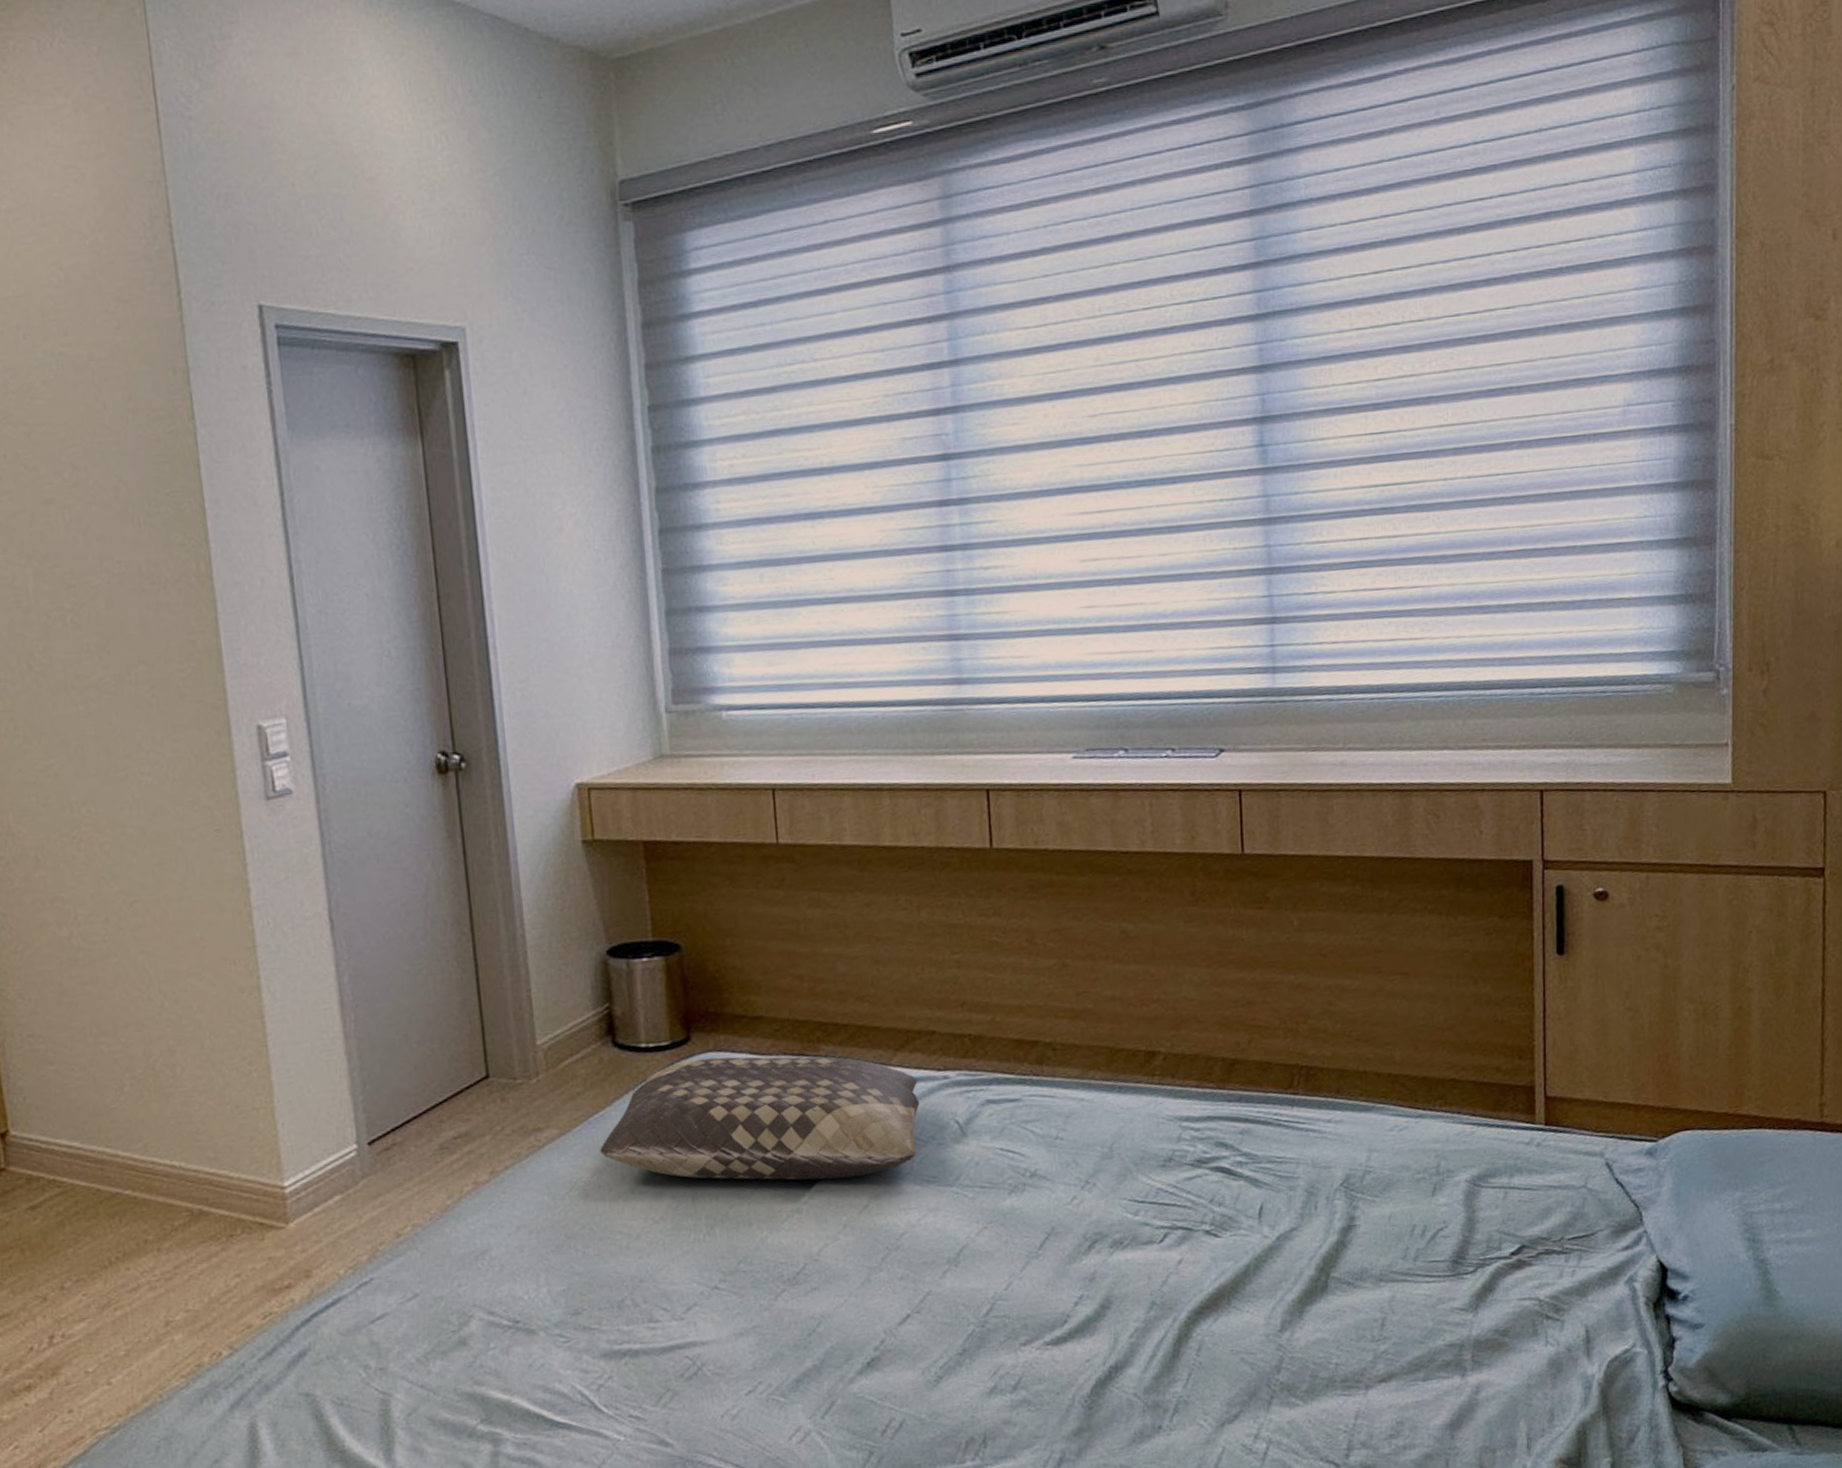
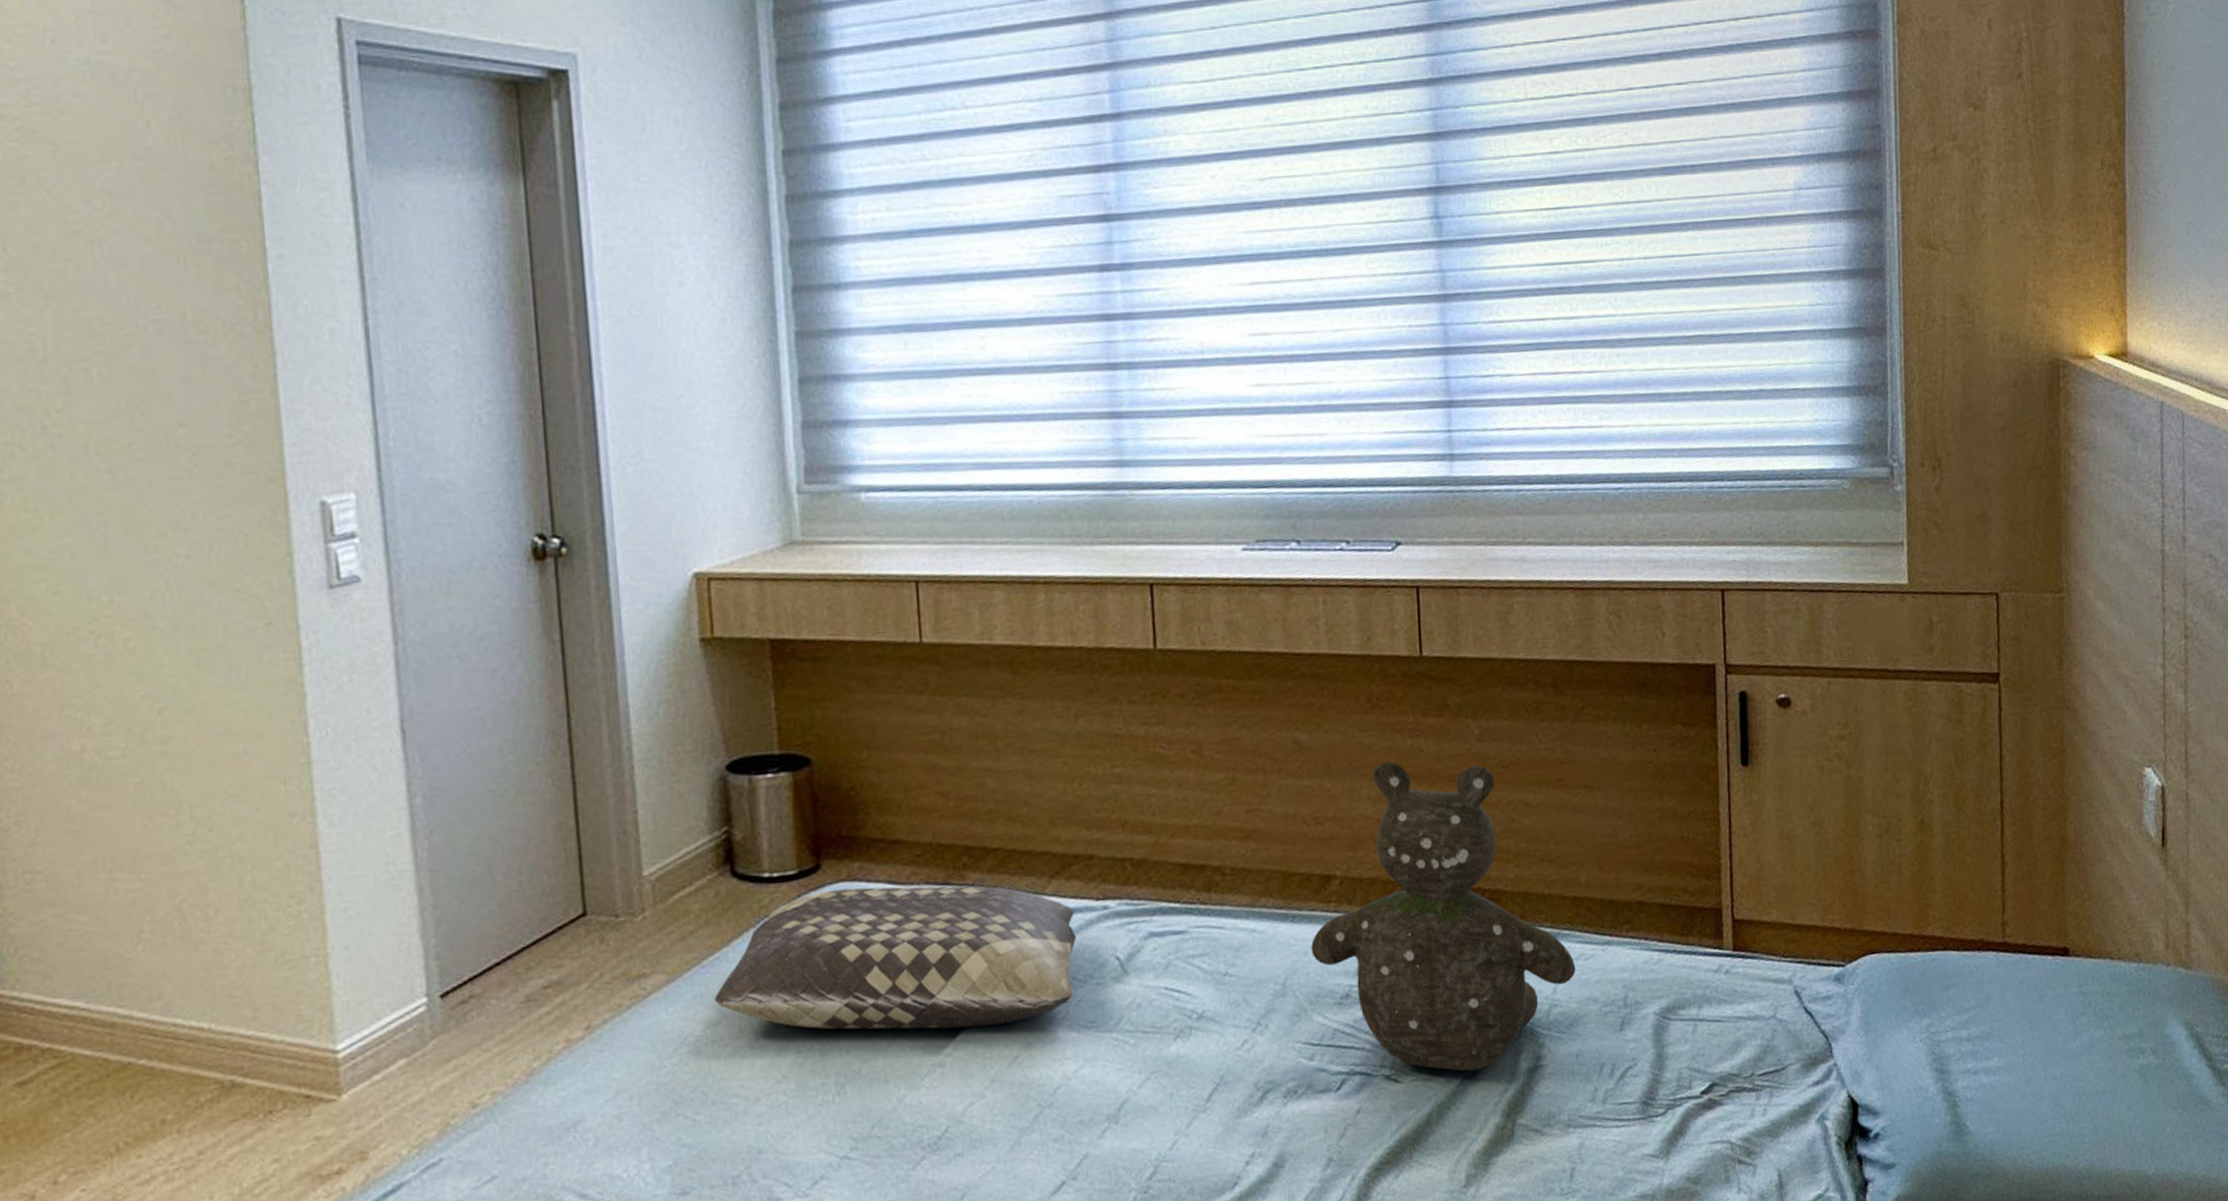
teddy bear: none [1136,949,1390,1229] -> present [1311,761,1576,1072]

